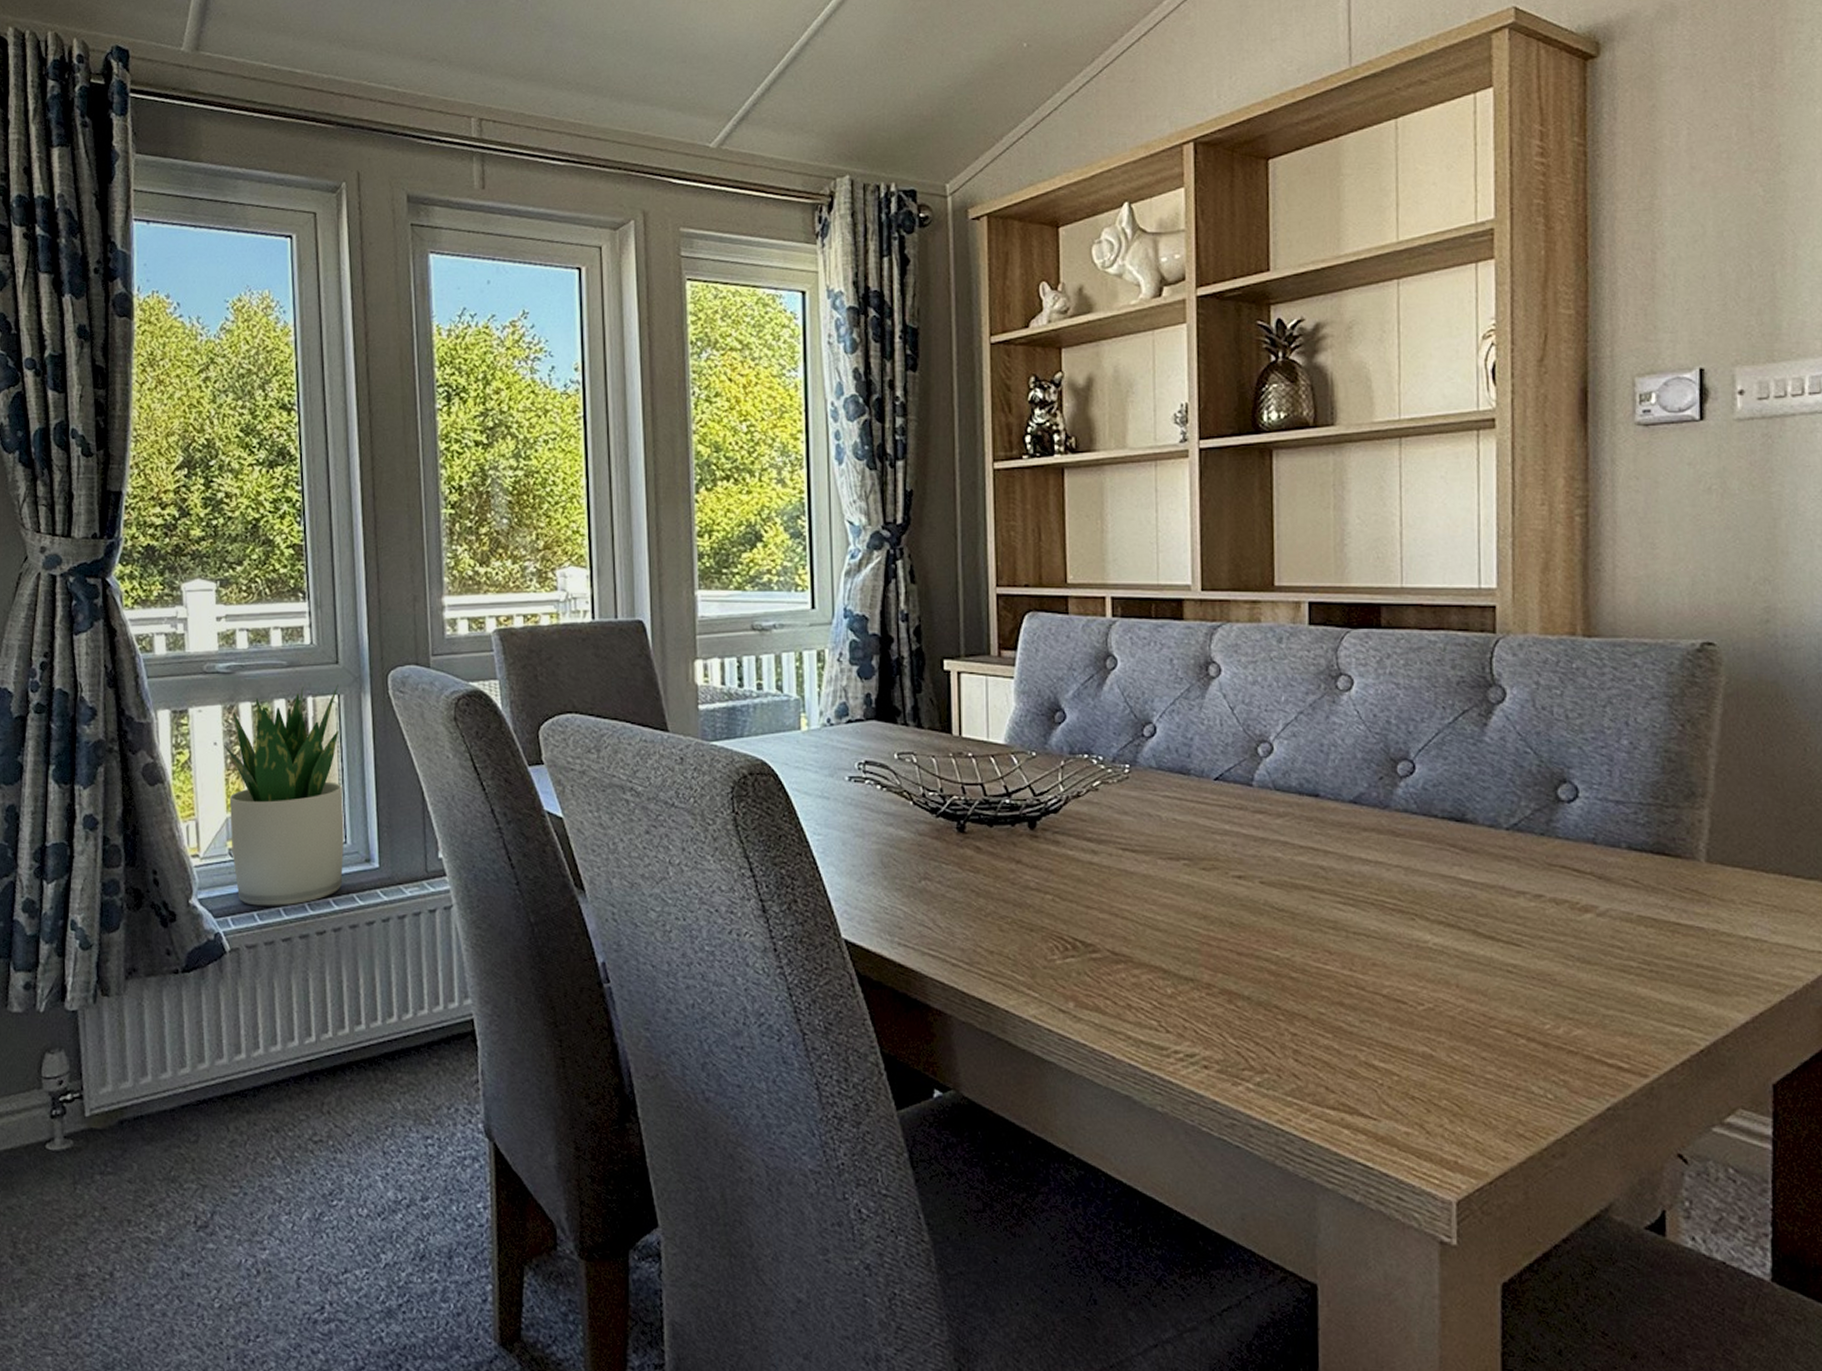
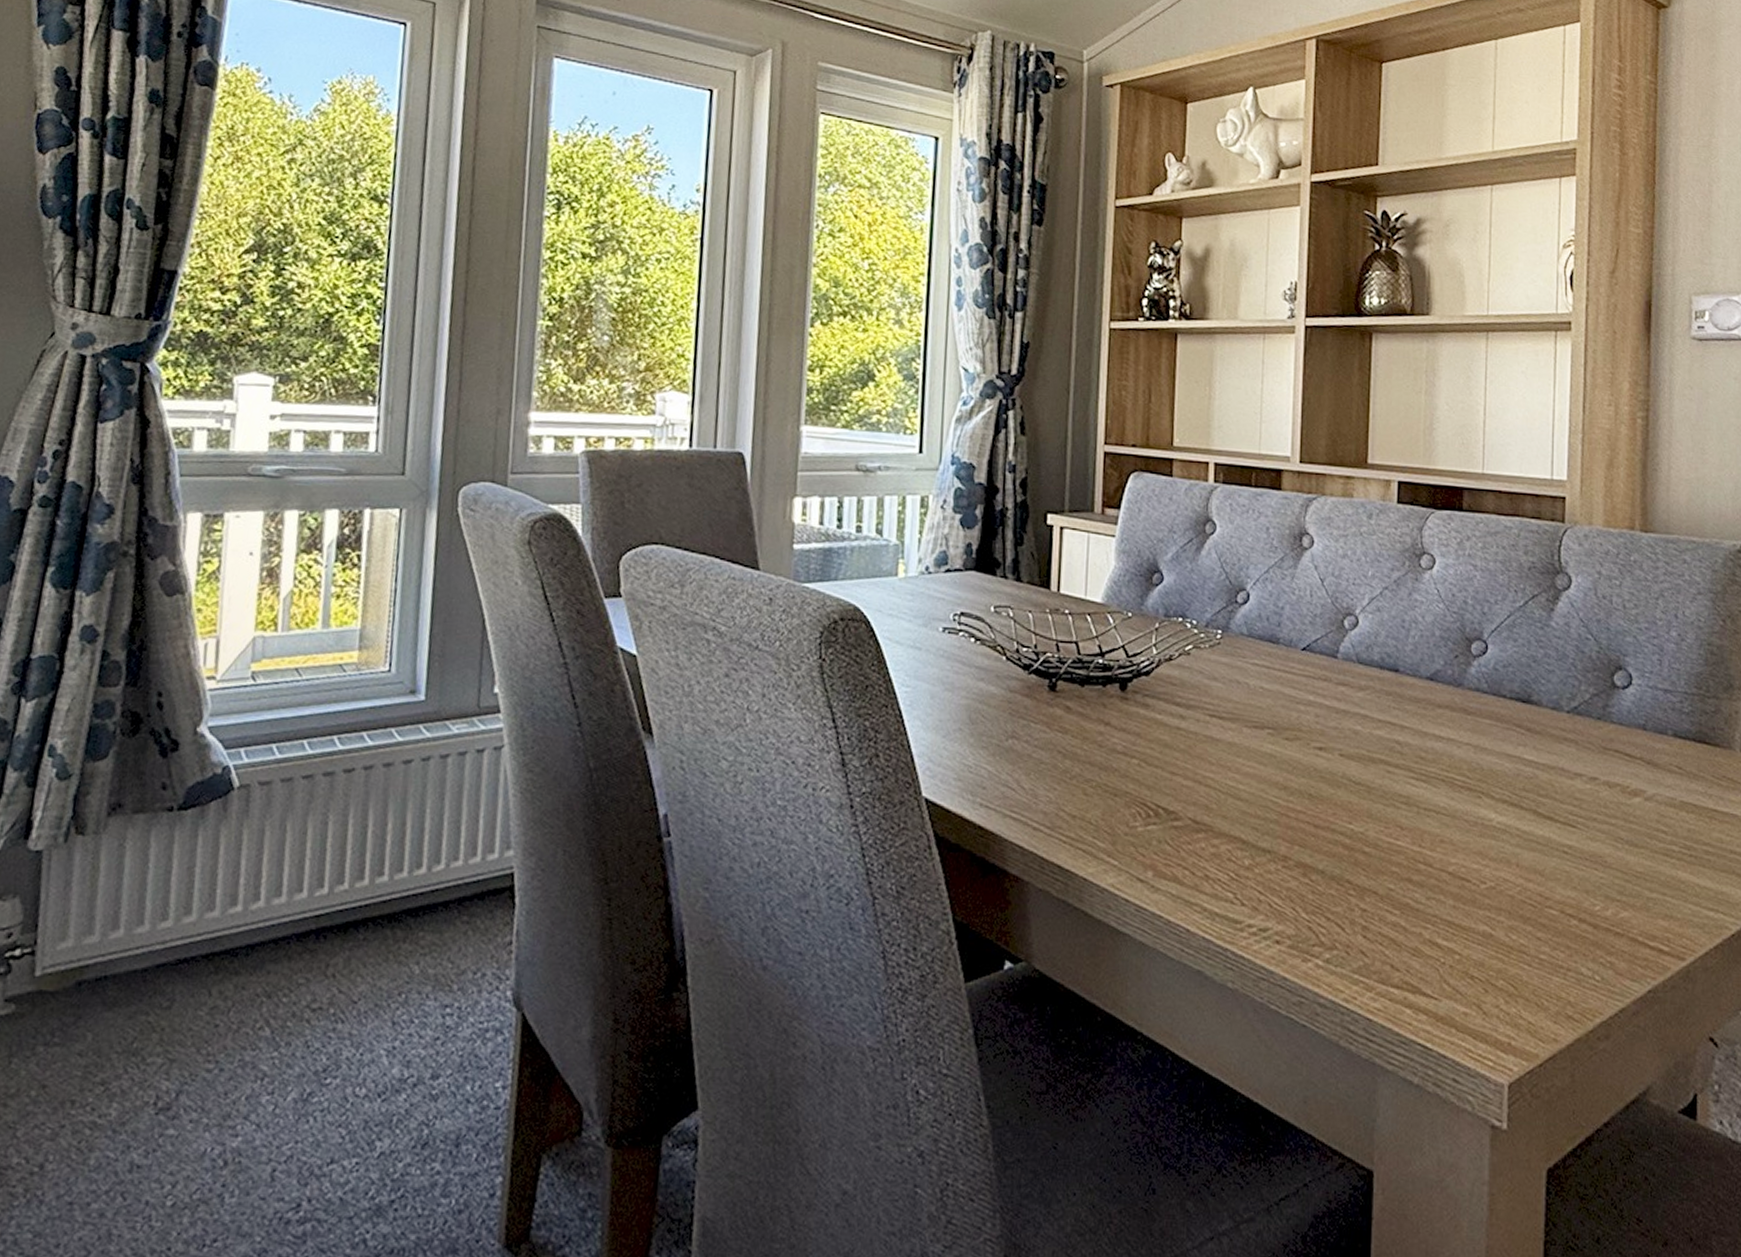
planter: present [224,684,344,906] -> none [255,497,402,739]

